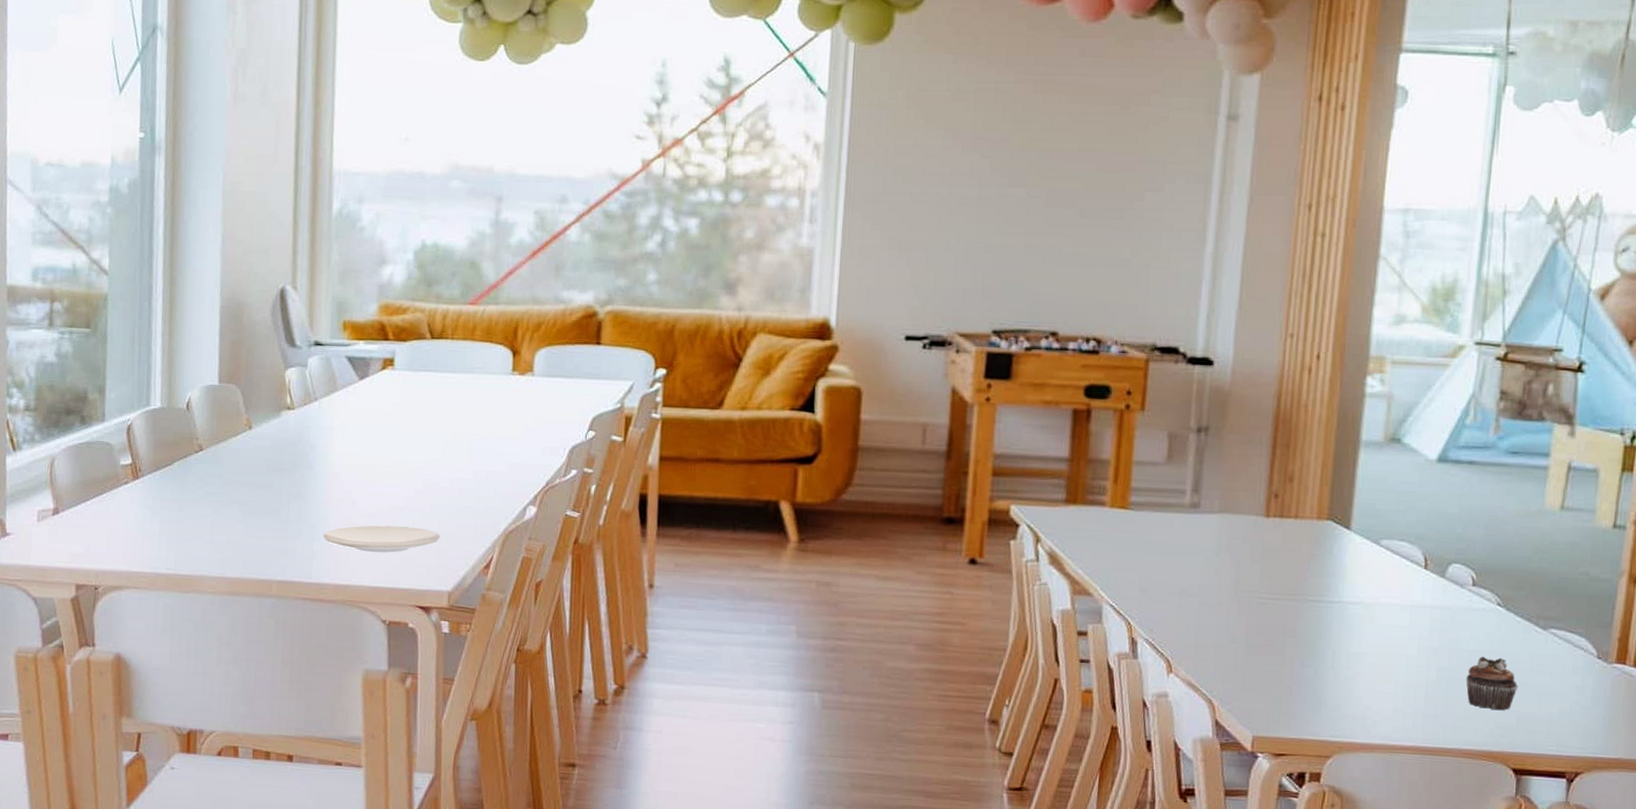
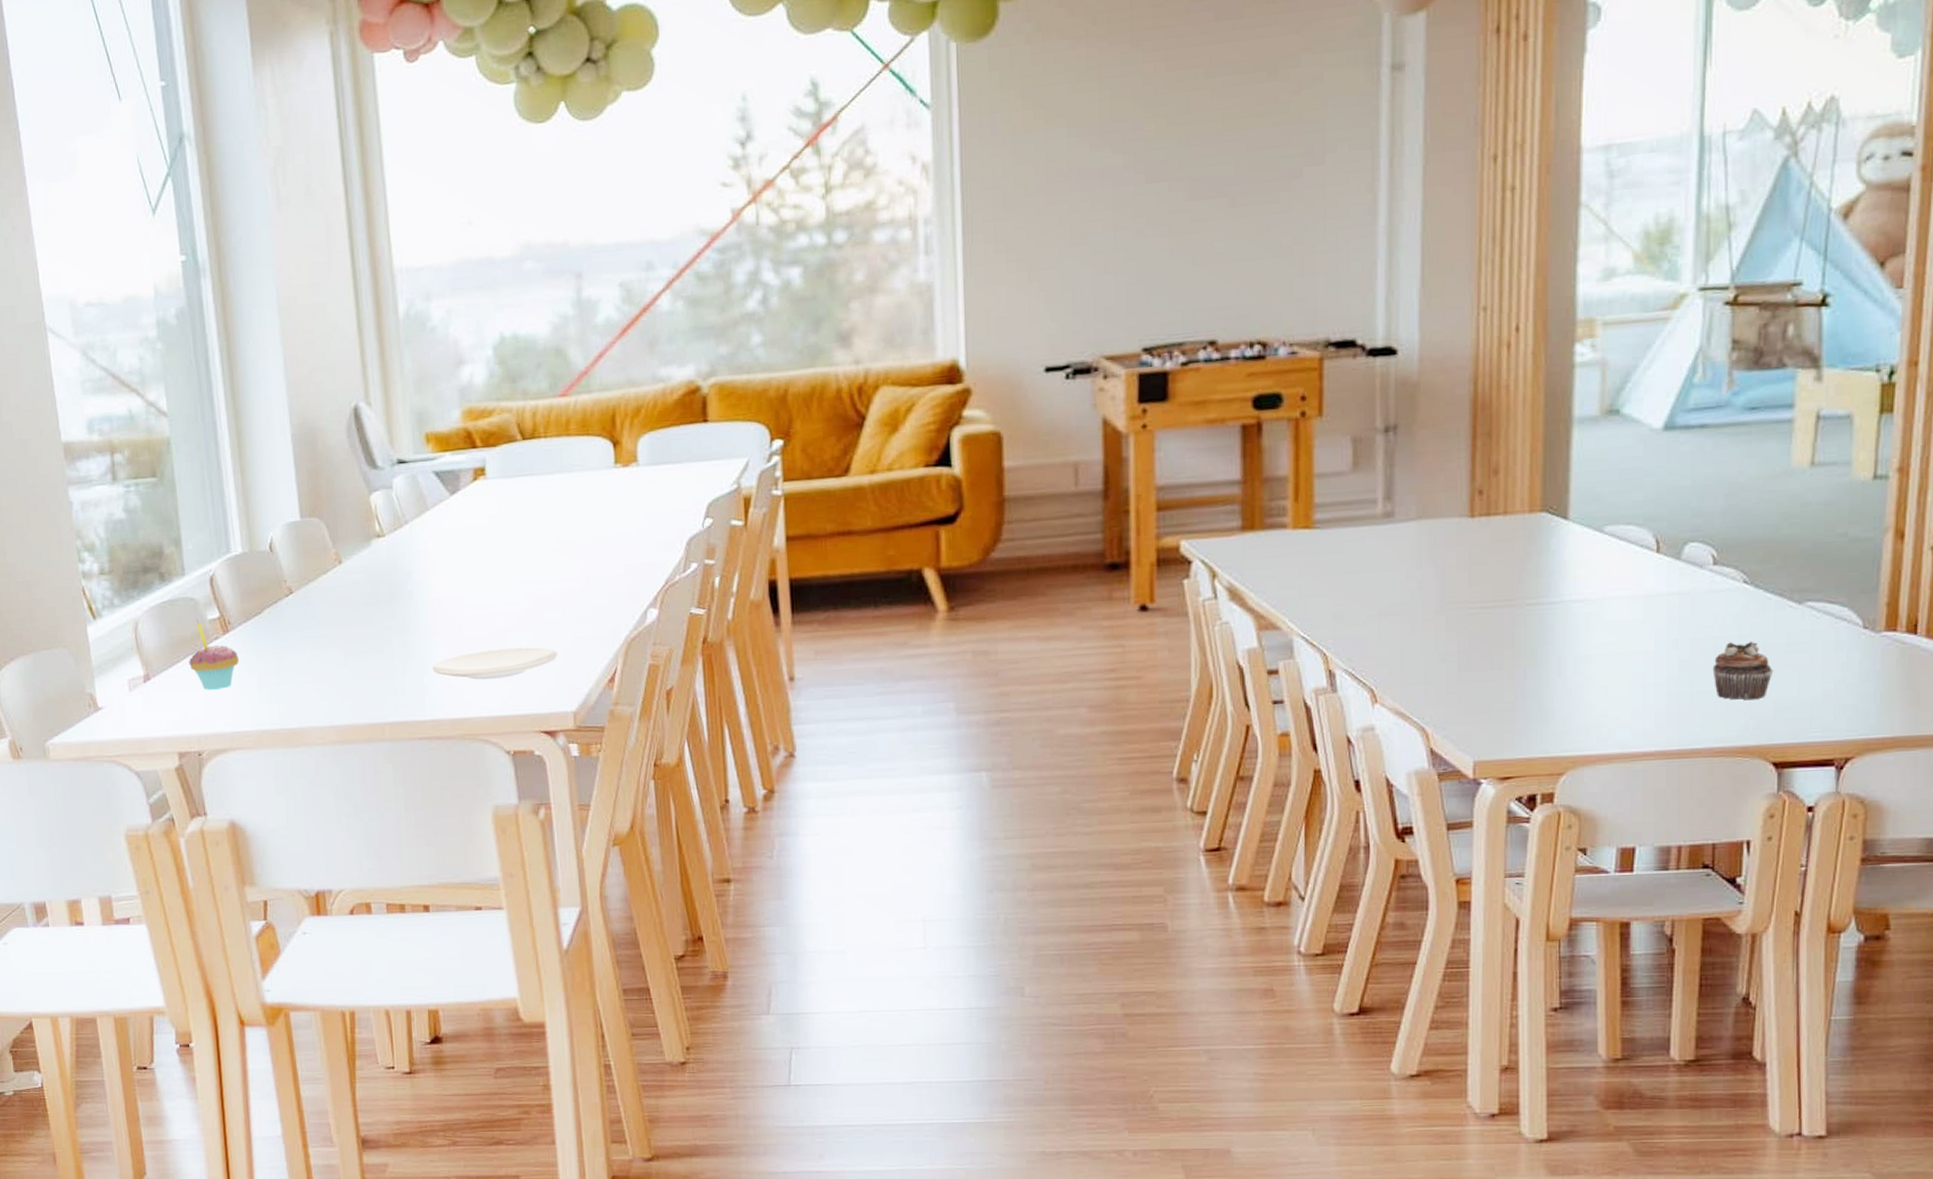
cupcake: none [97,462,145,530] -> present [188,619,239,690]

